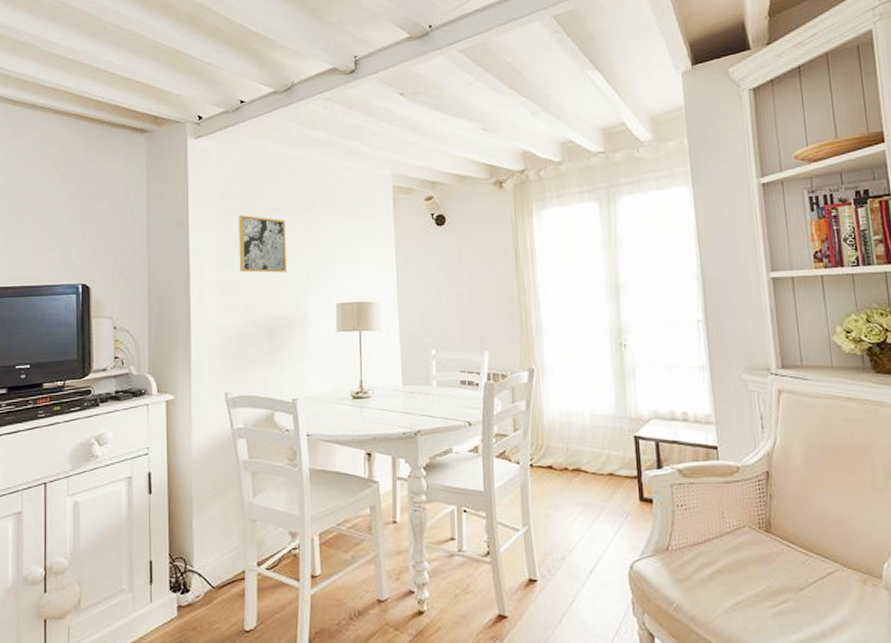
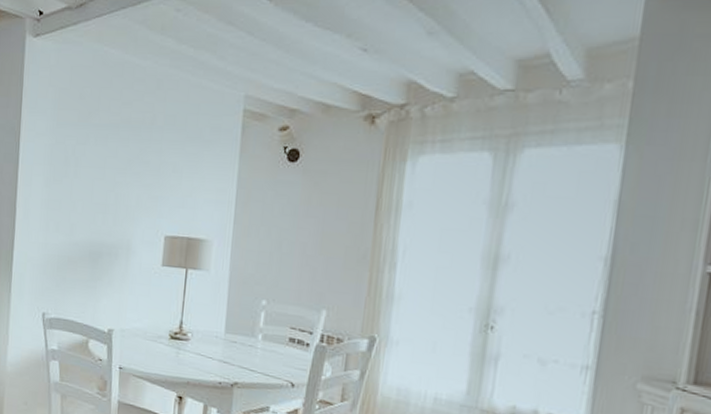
wall art: present [238,215,286,273] -> none [67,128,120,195]

